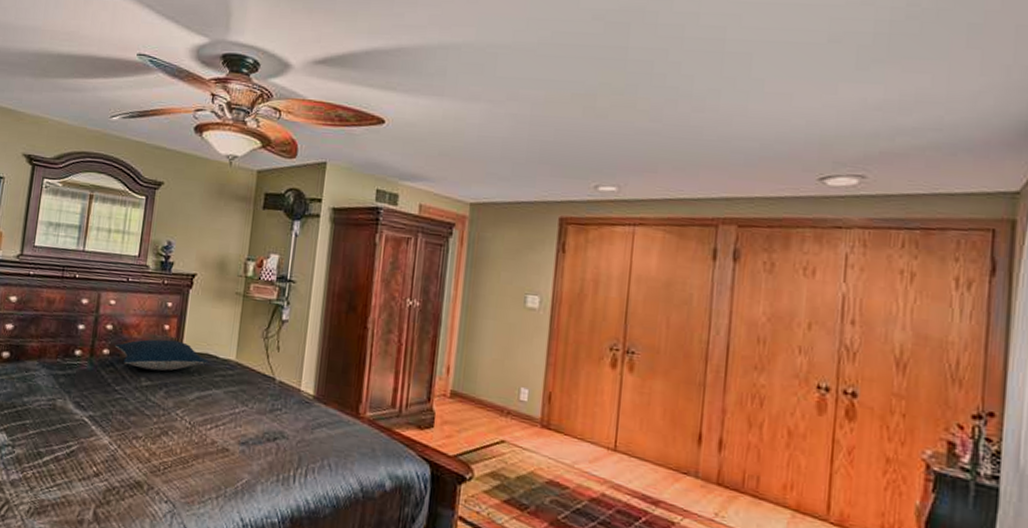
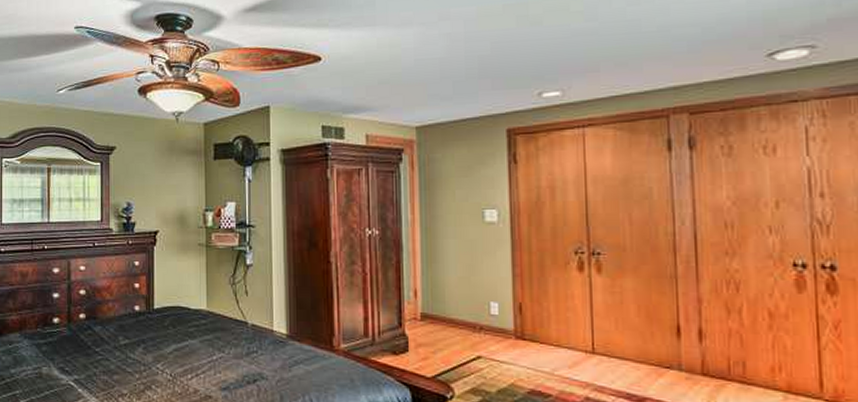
pillow: present [114,339,209,371] -> none [89,297,181,329]

